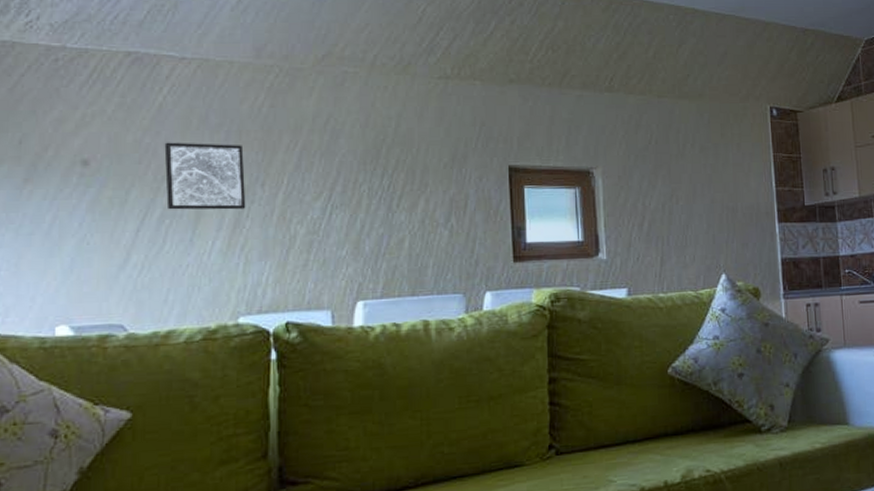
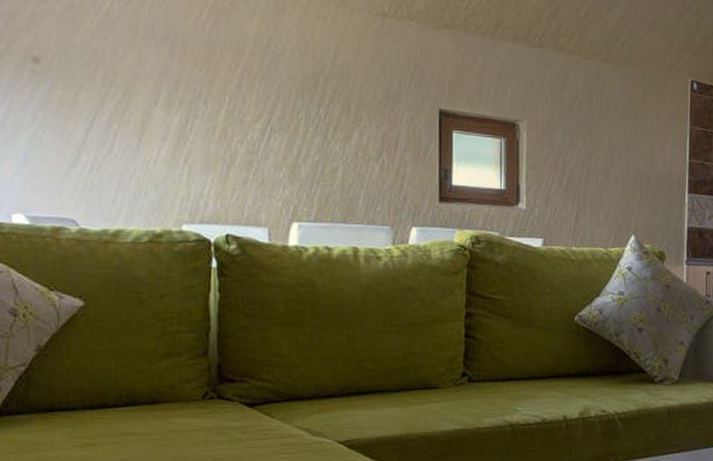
wall art: present [164,142,246,210] -> none [112,48,190,123]

